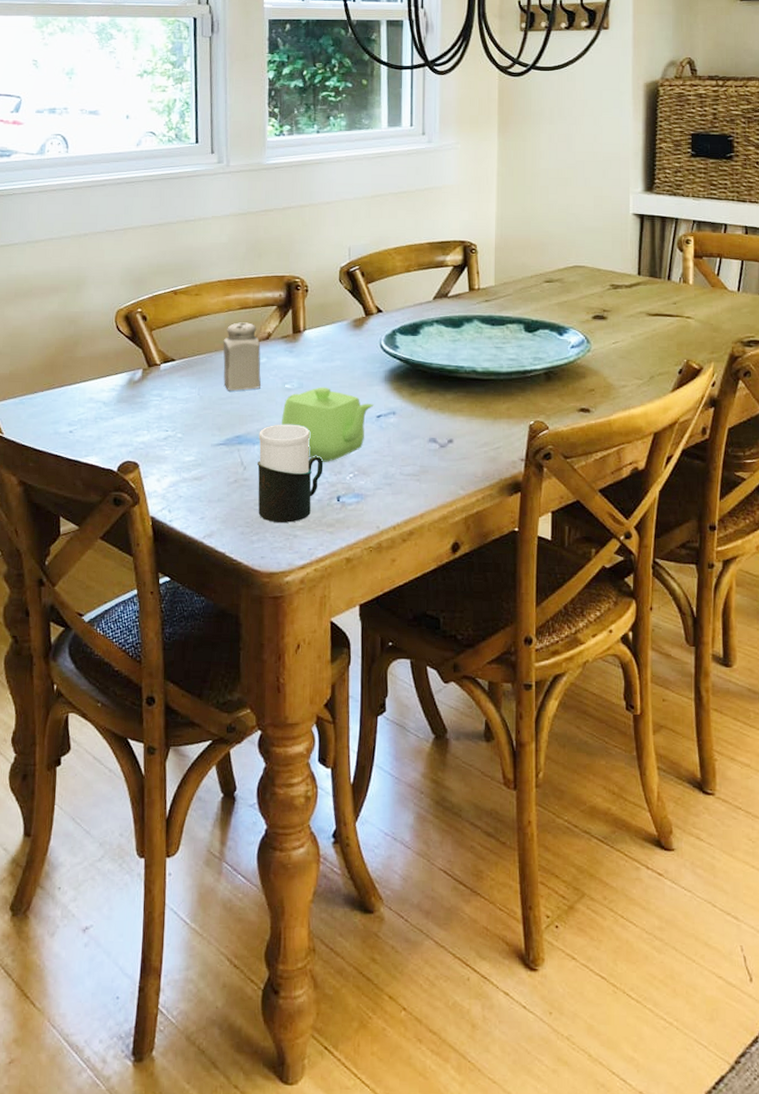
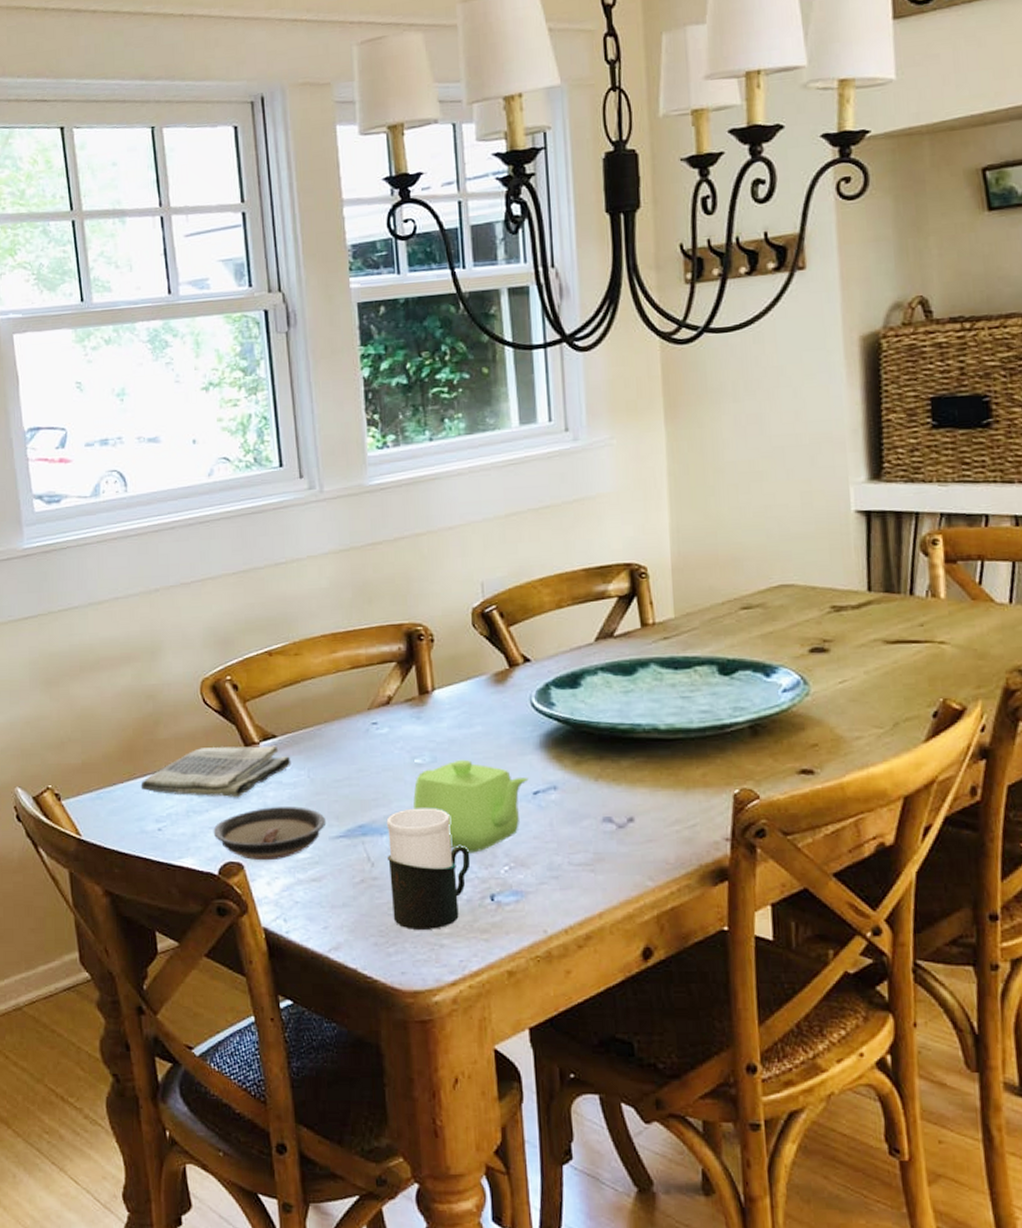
dish towel: none [58,366,186,409] -> present [140,745,291,798]
saucer: none [115,418,210,462] -> present [213,806,327,861]
salt shaker: present [223,322,261,391] -> none [333,685,384,770]

